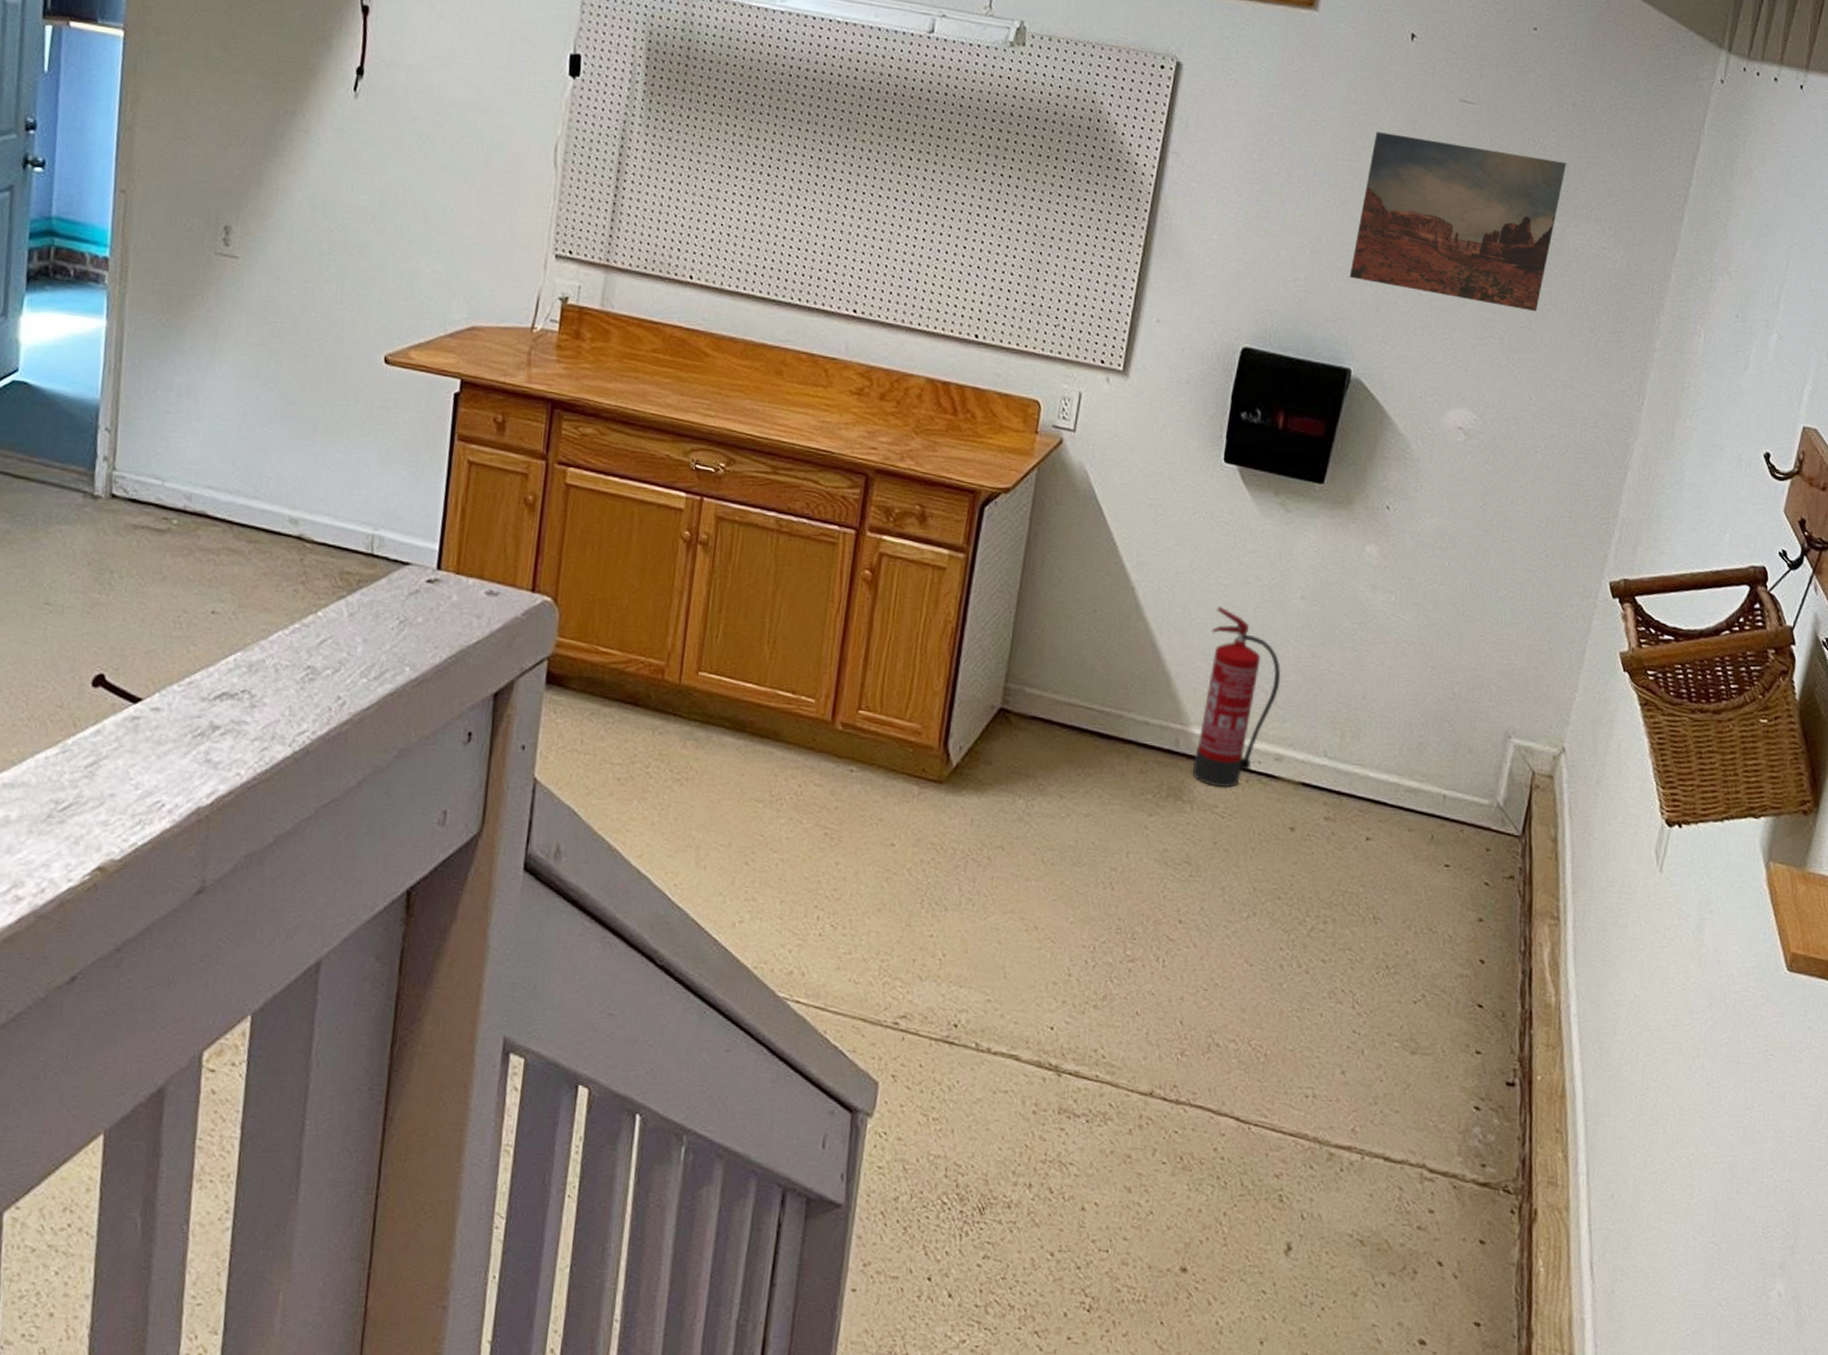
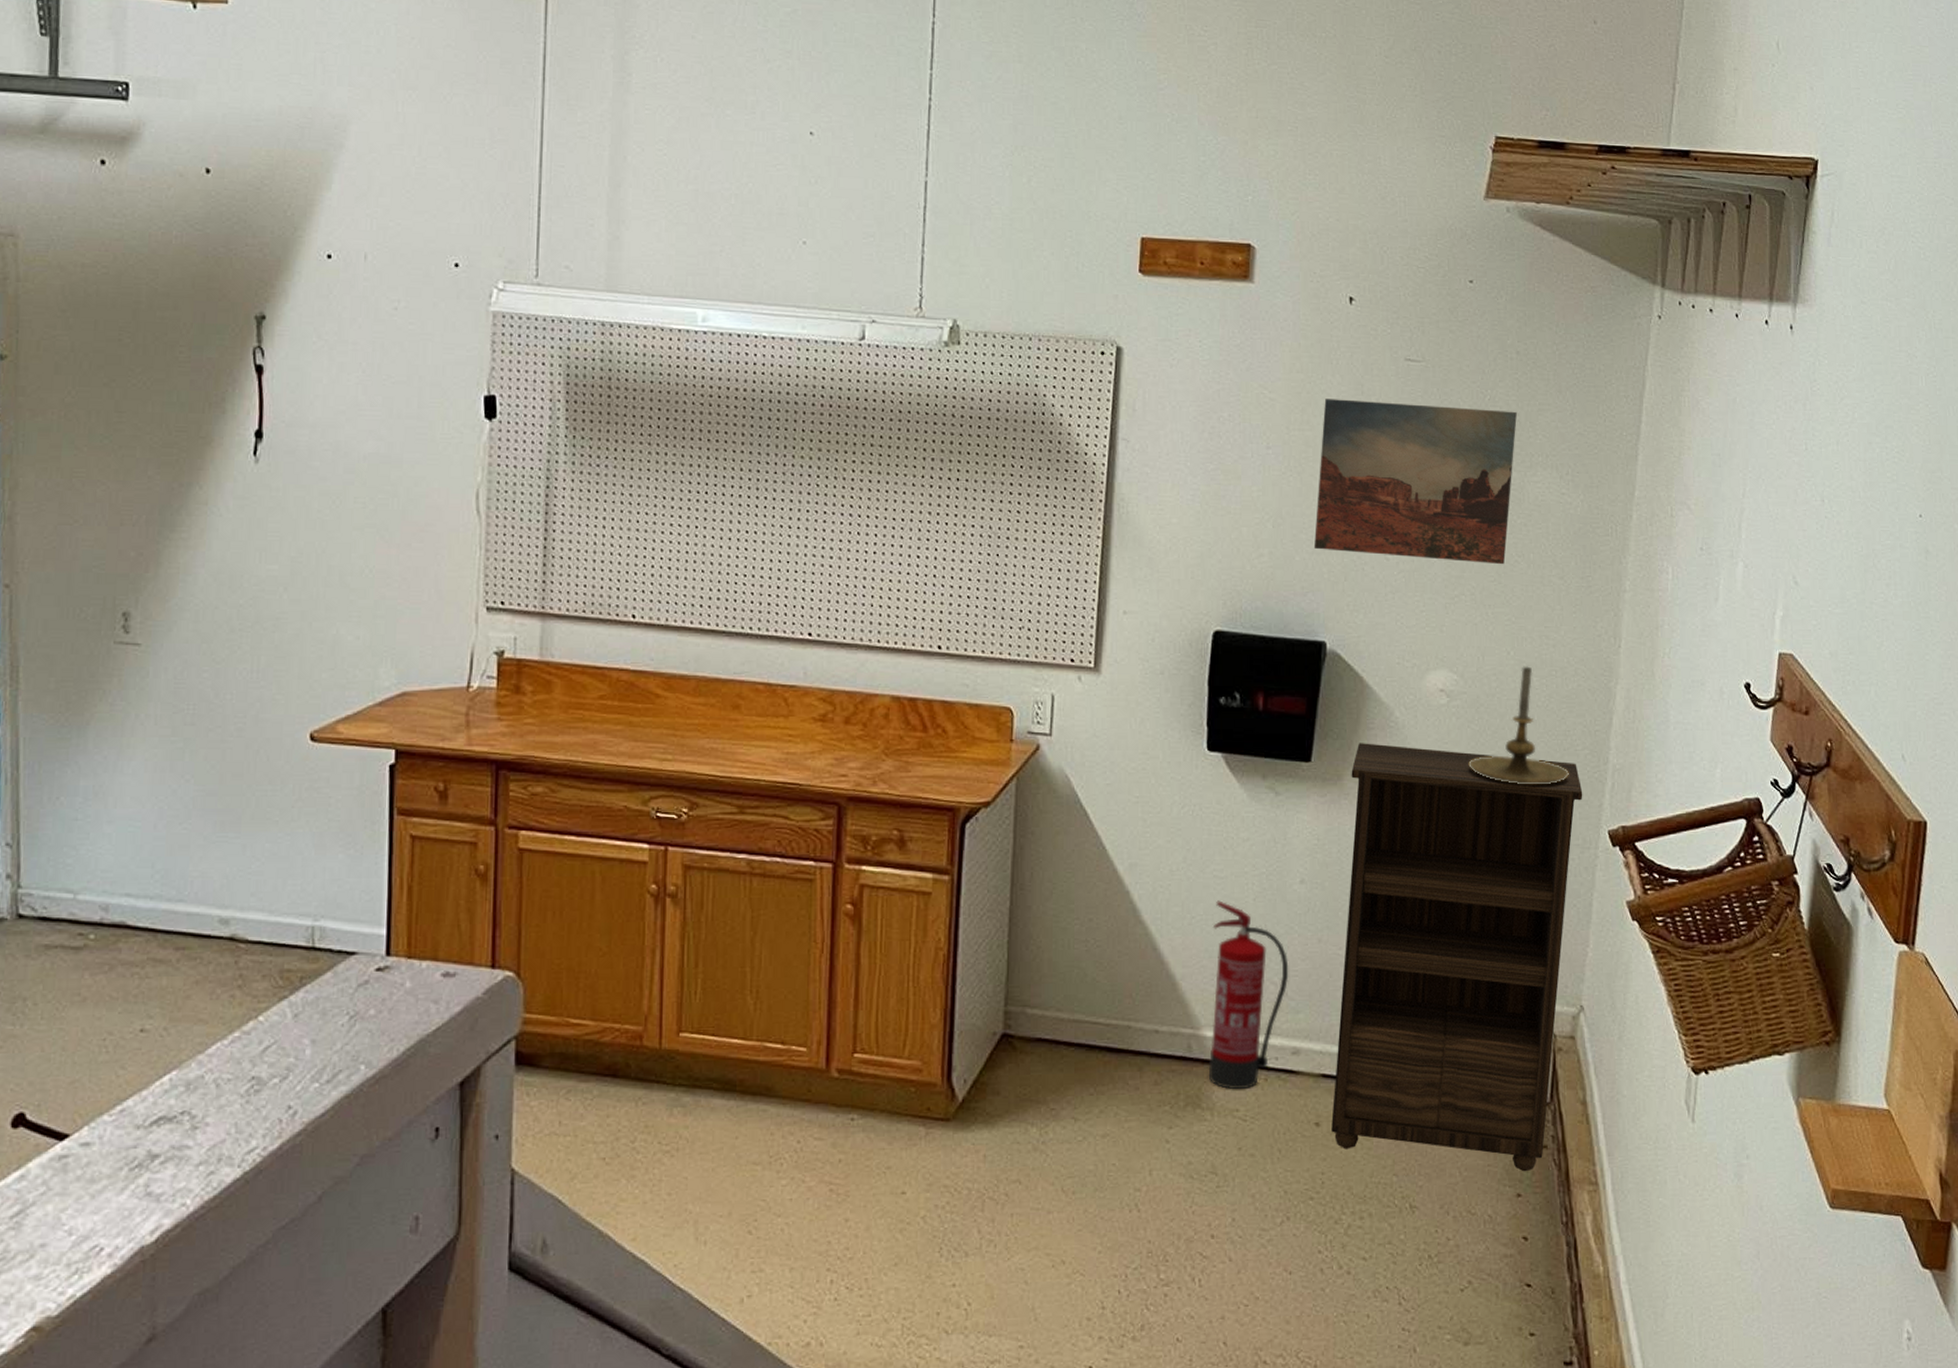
bookshelf: none [1305,470,1589,899] -> present [1331,743,1583,1172]
candle holder: none [1478,413,1577,531] -> present [1468,666,1569,785]

